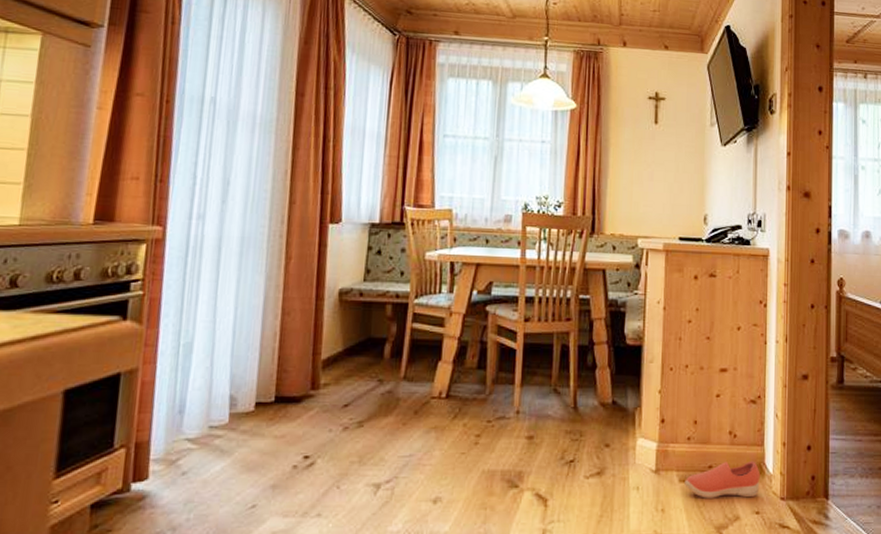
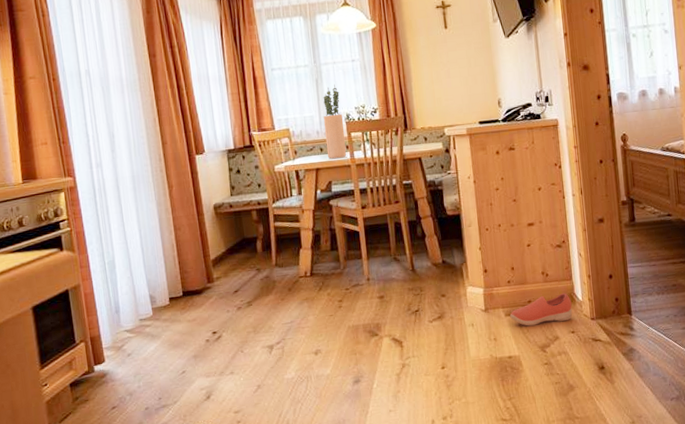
vase: none [493,166,520,256] -> present [323,85,347,160]

